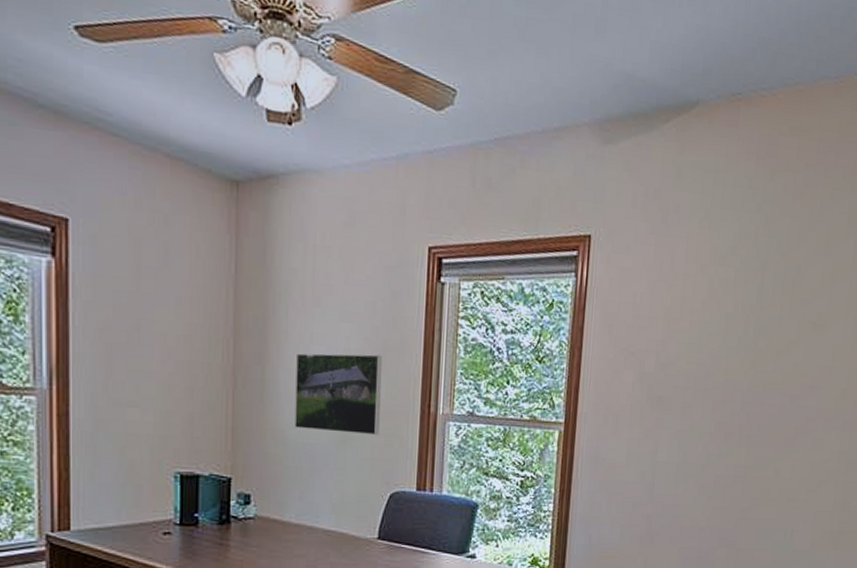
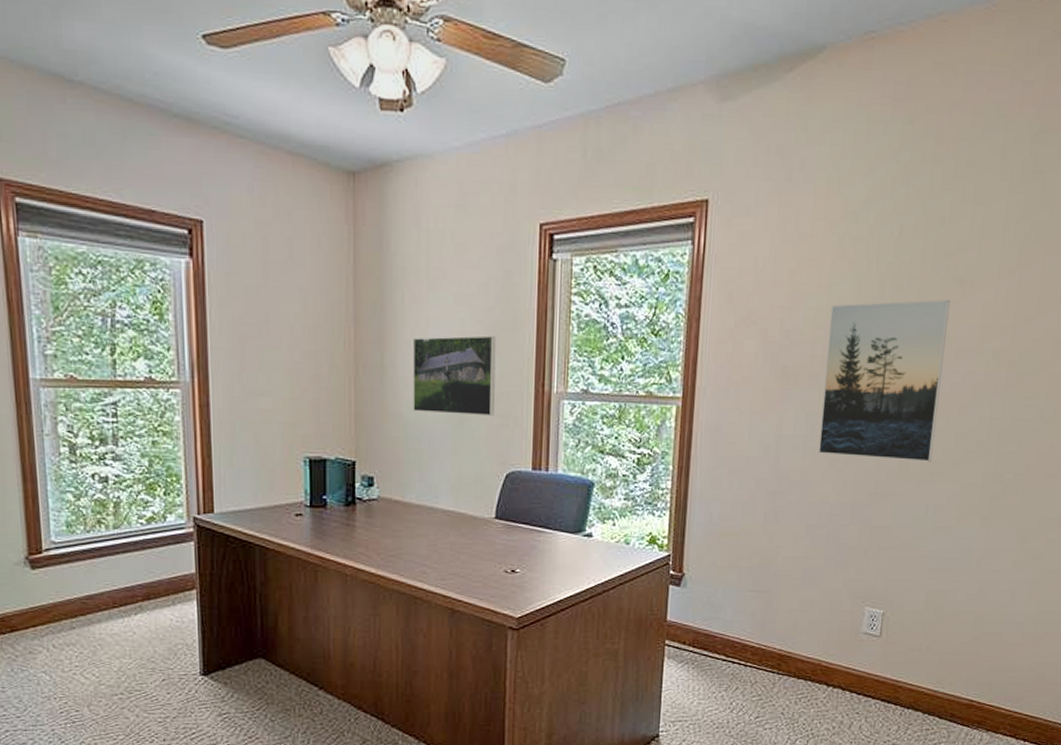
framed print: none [690,341,805,490] -> present [818,300,950,462]

